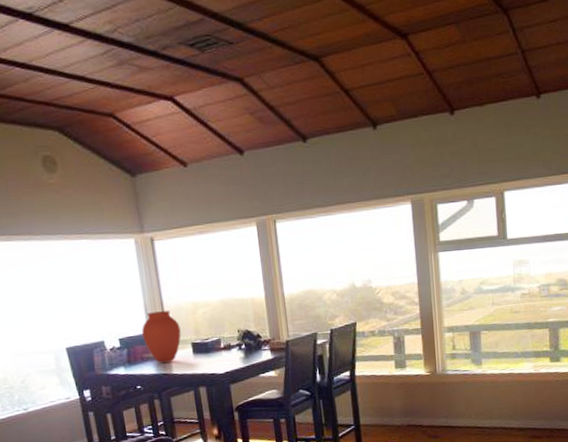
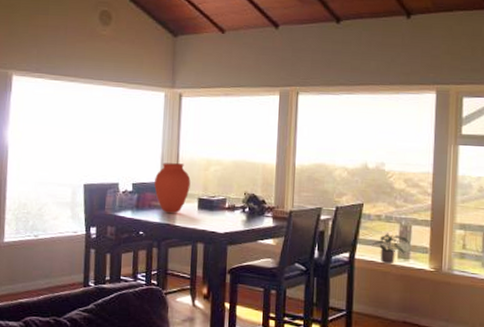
potted plant: none [370,346,404,376] -> present [373,233,409,264]

